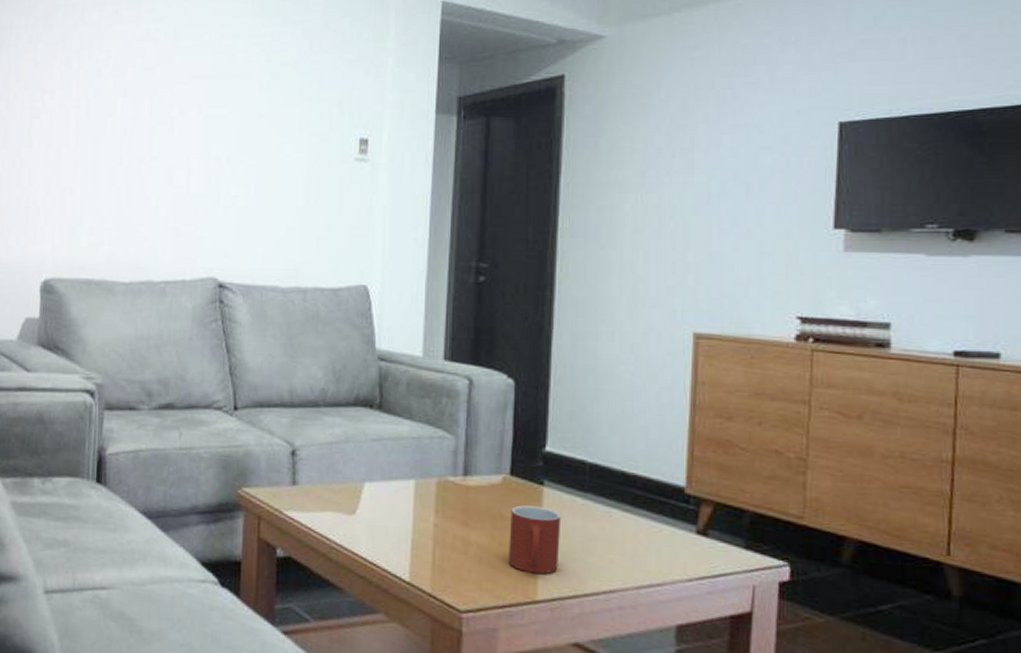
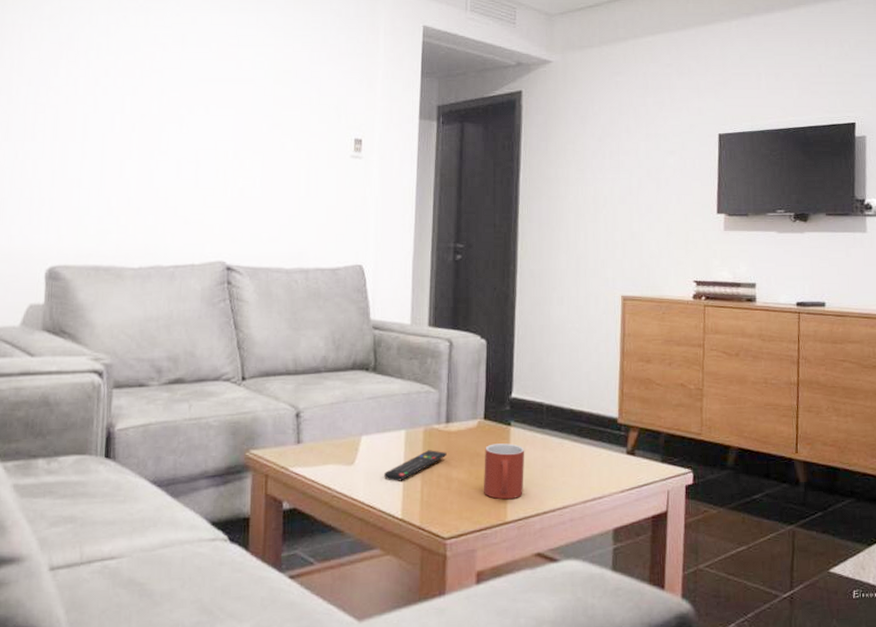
remote control: none [390,505,464,539] -> present [384,450,447,481]

